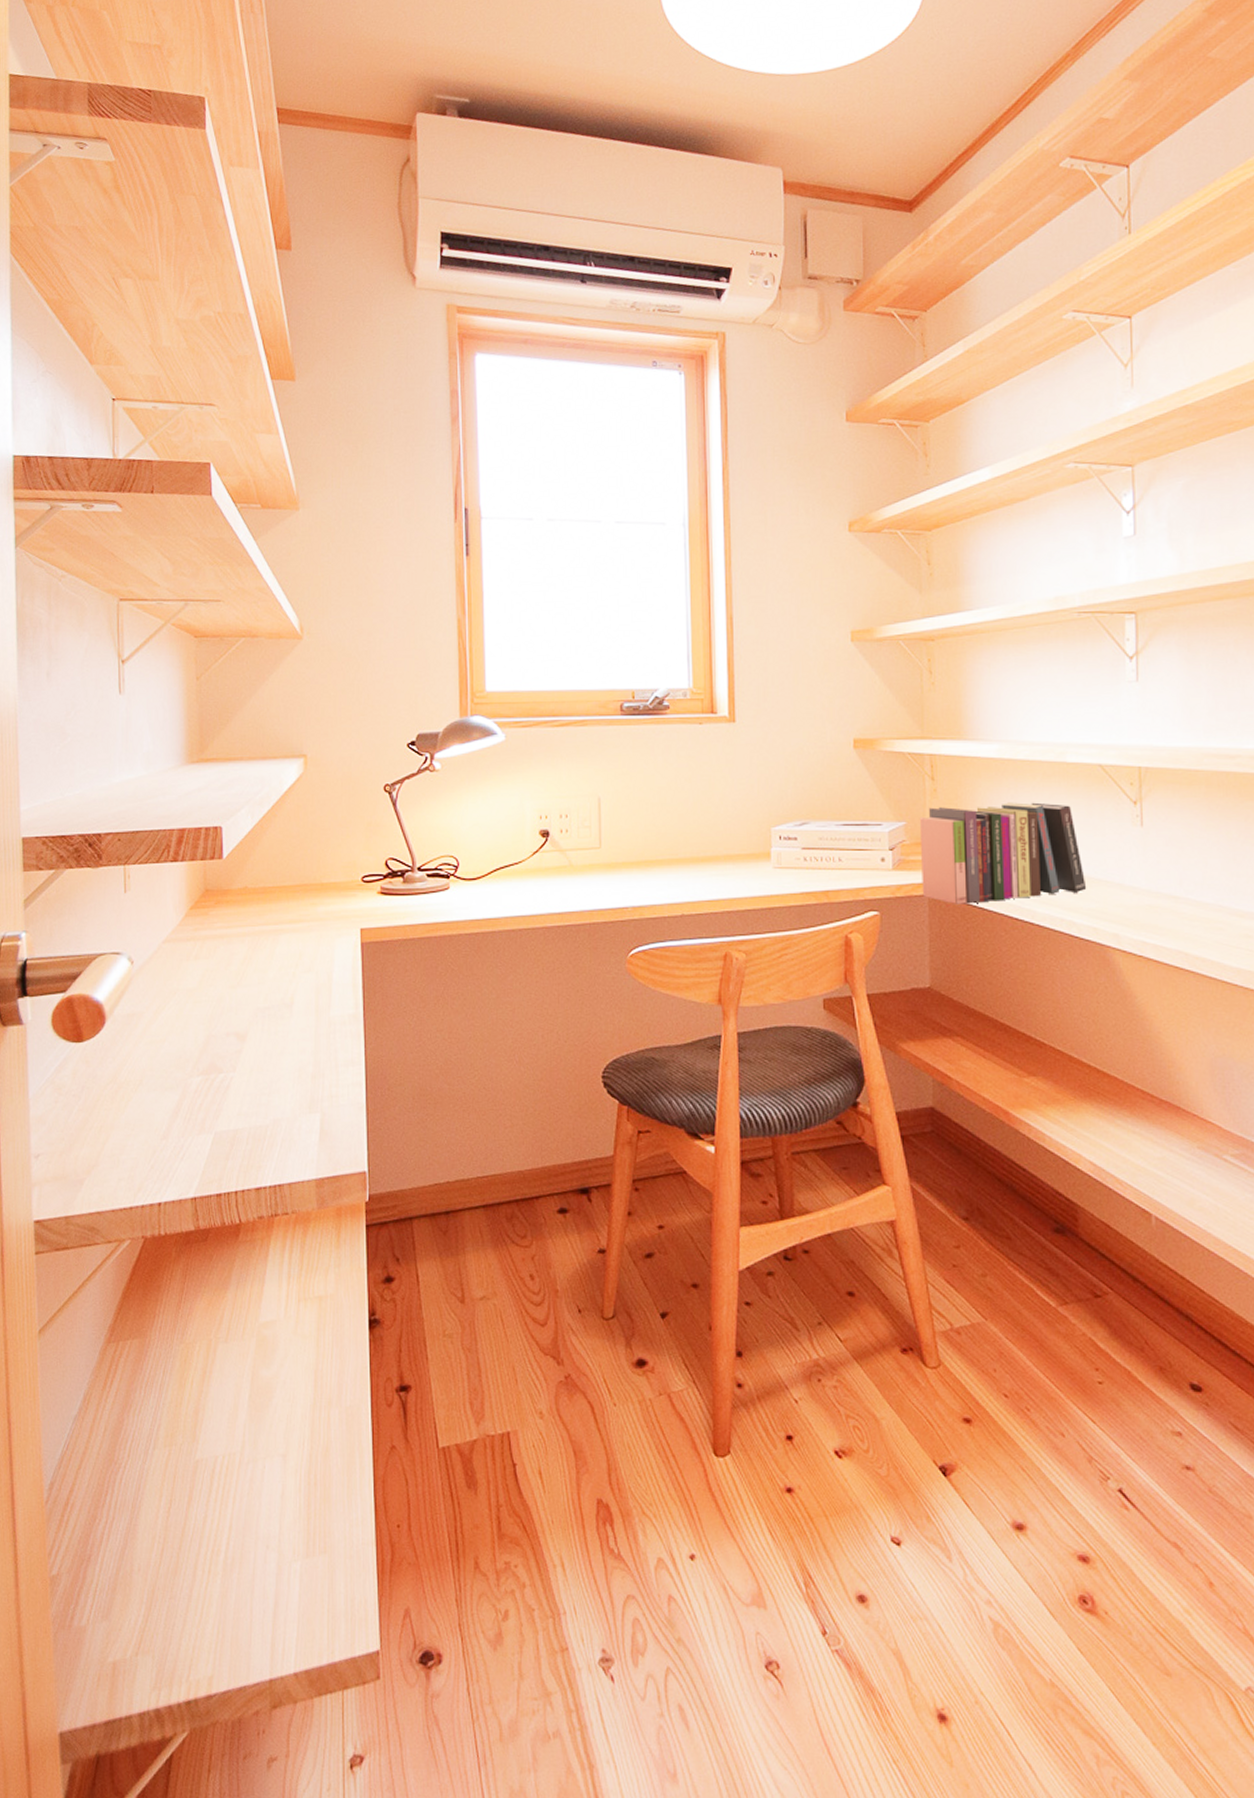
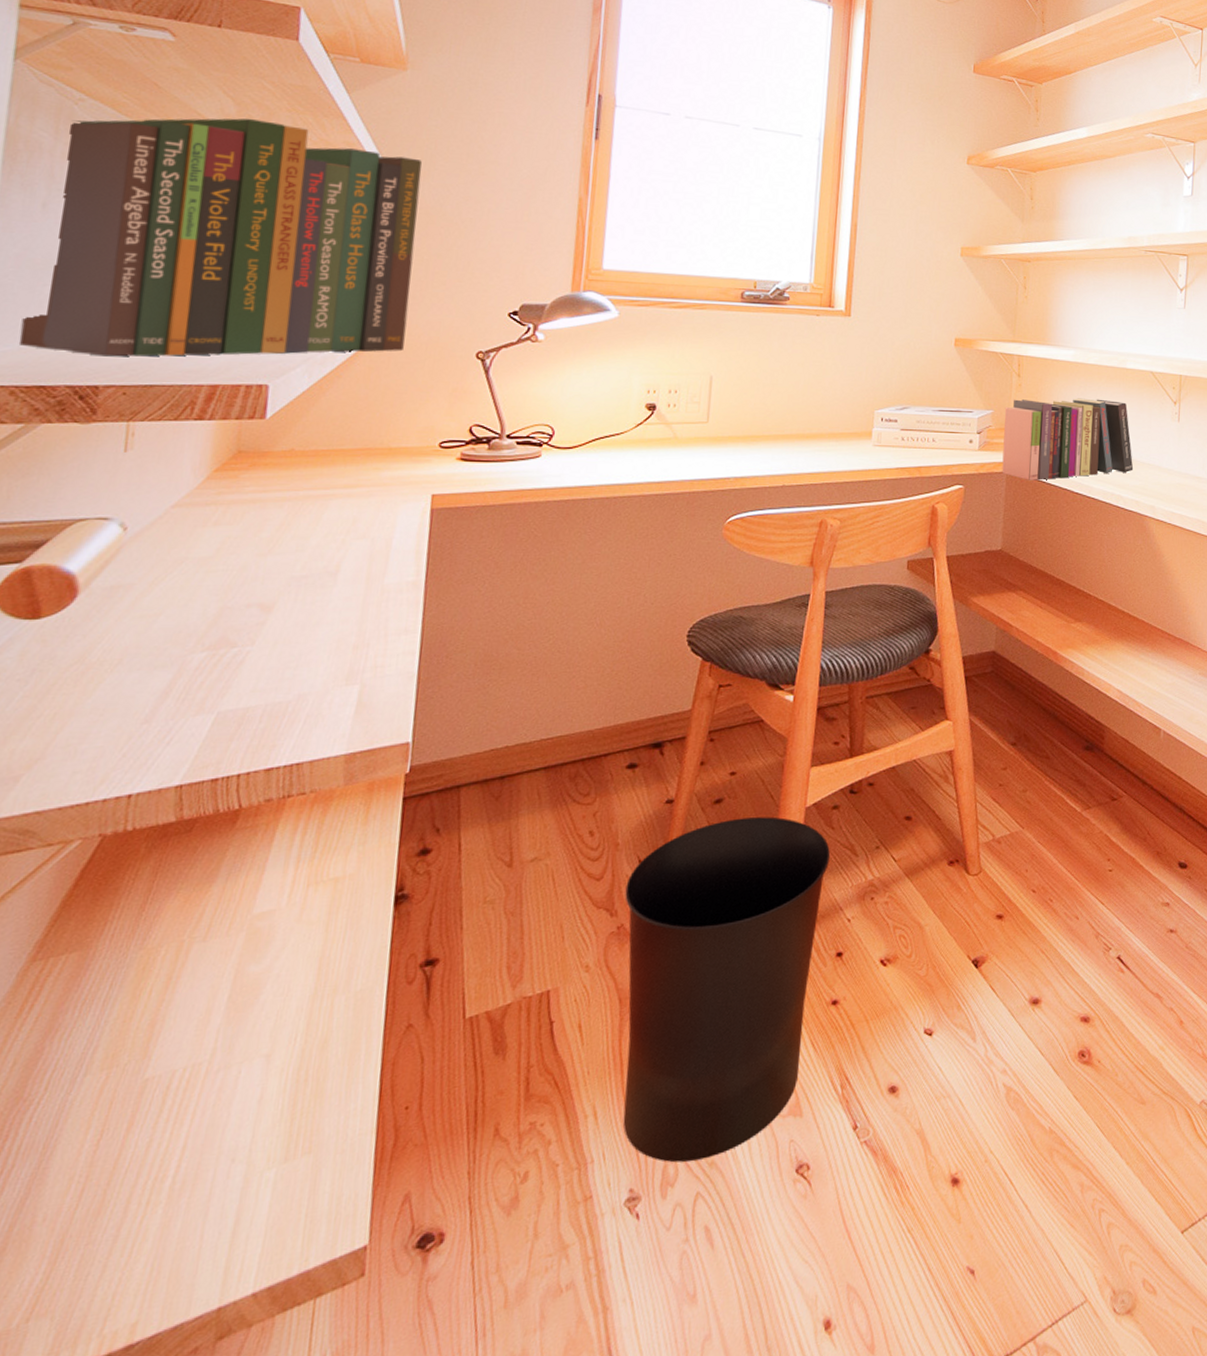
books: none [44,575,323,807] -> present [18,118,422,357]
waste bin: none [569,1276,770,1634] -> present [623,816,831,1163]

